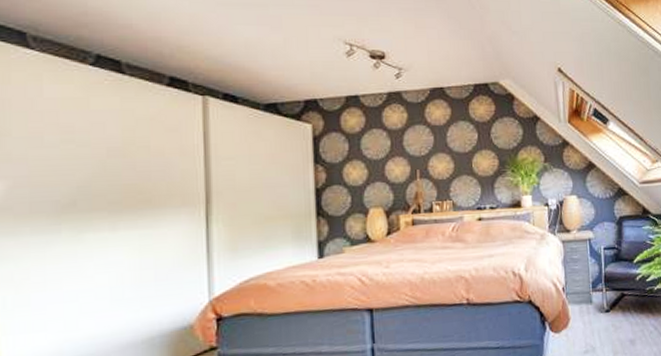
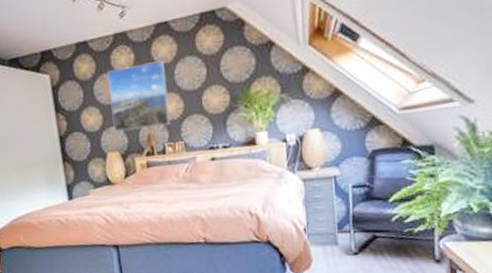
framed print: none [377,123,440,187] -> present [108,61,171,131]

